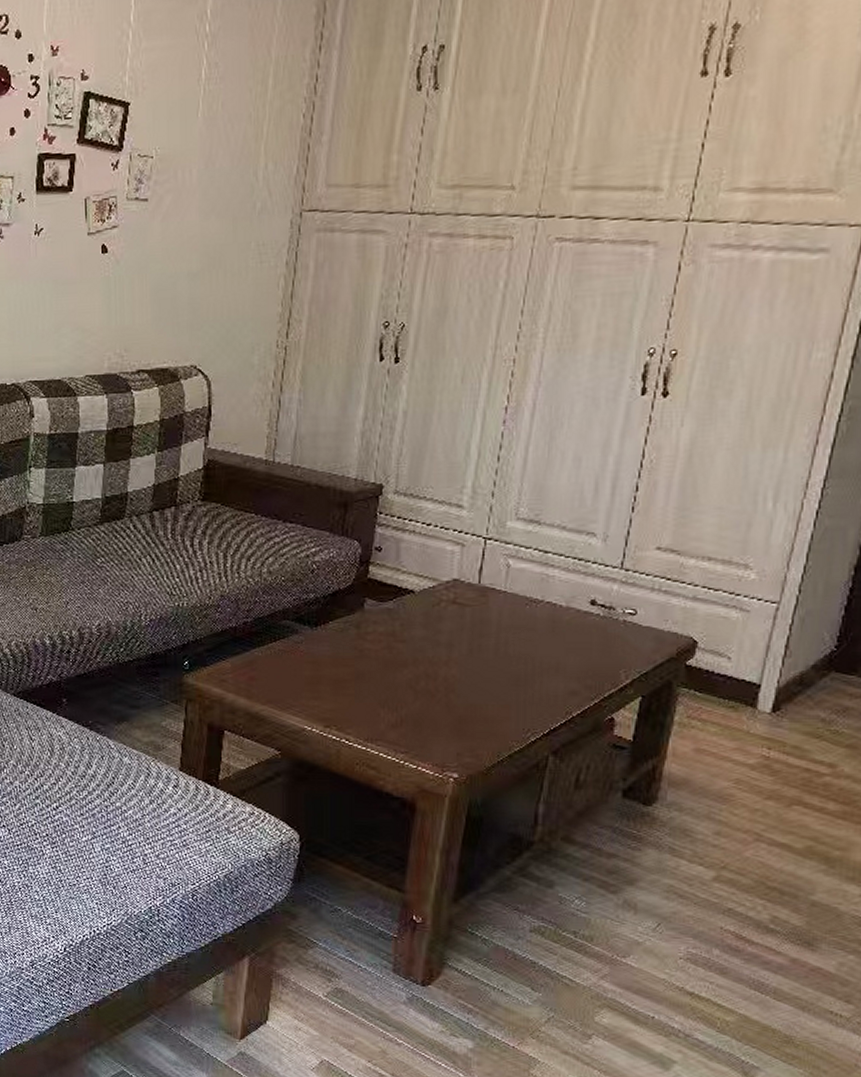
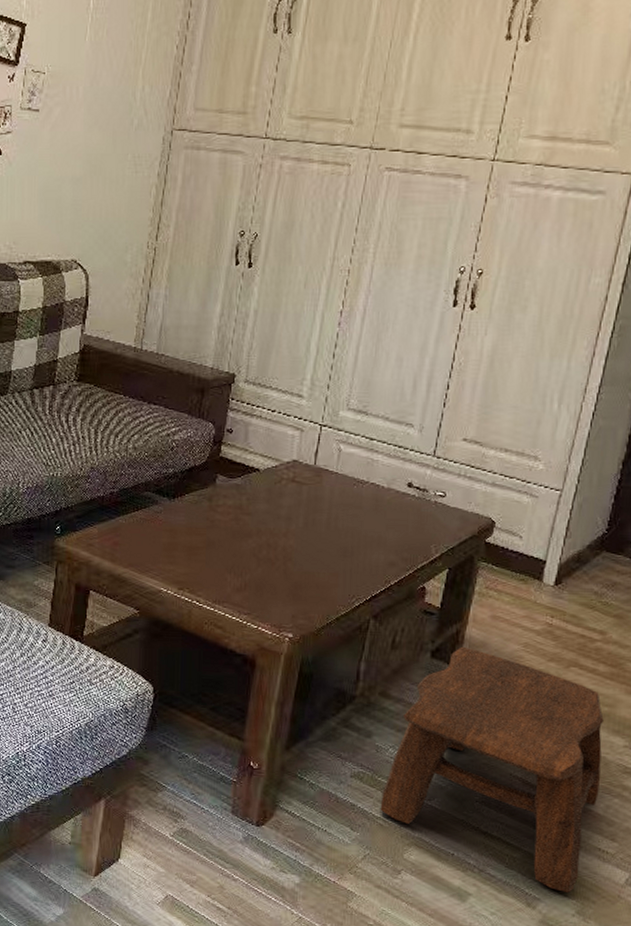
stool: none [565,784,835,1061] -> present [380,646,604,893]

